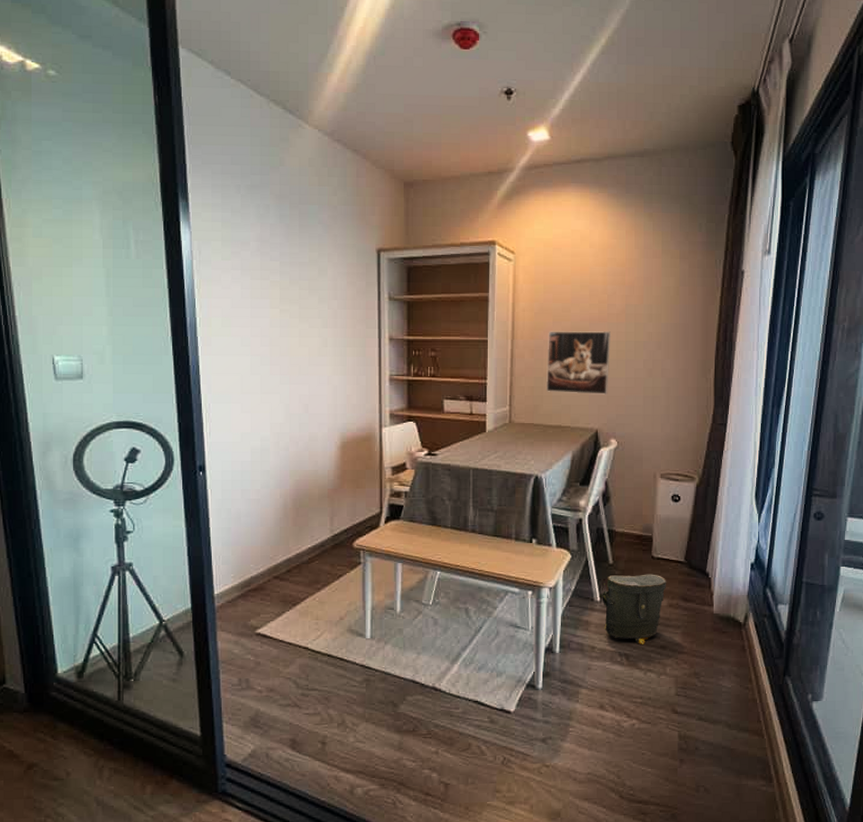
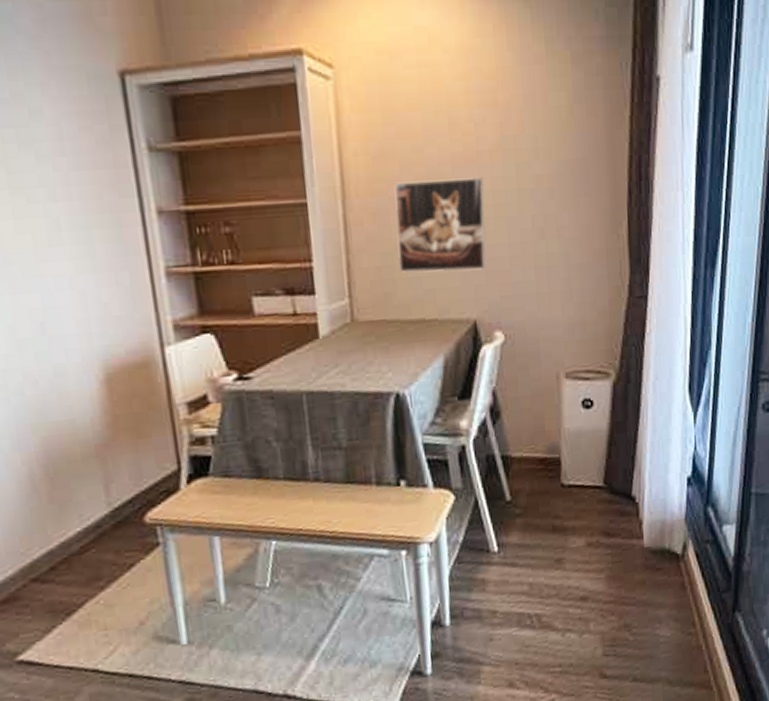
bag: present [600,574,667,646] -> none [497,506,583,600]

